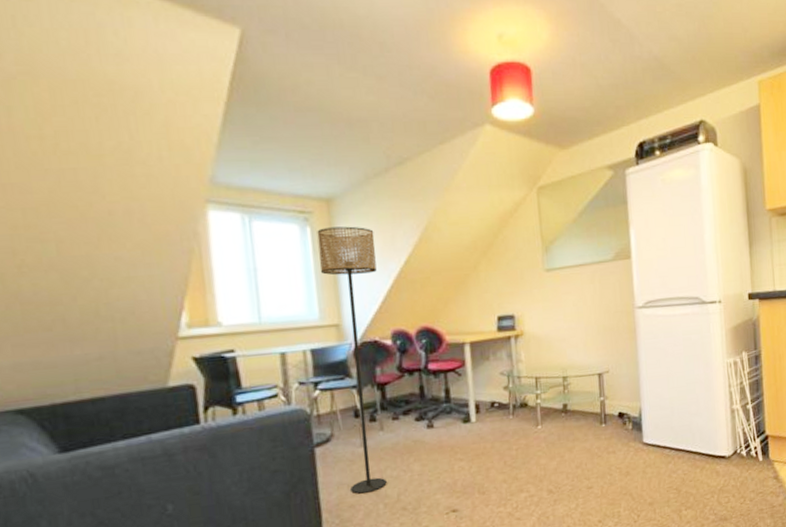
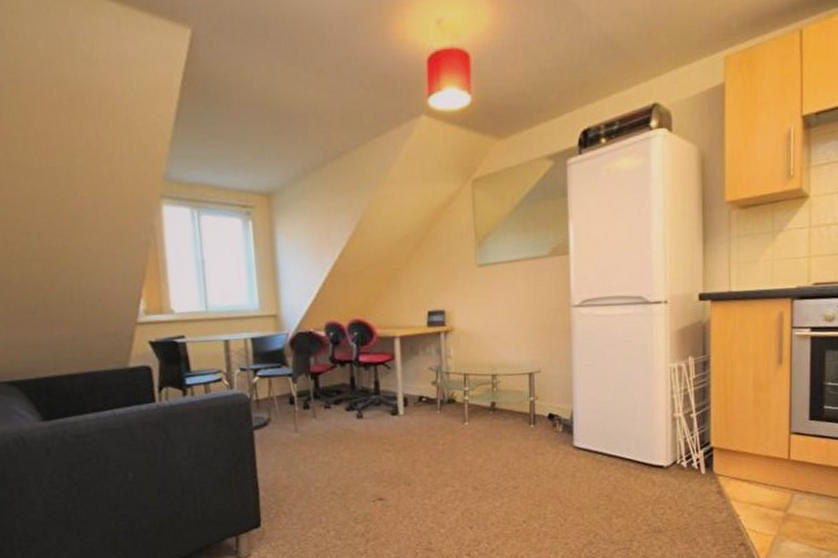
floor lamp: present [317,226,387,494] -> none [258,220,318,476]

